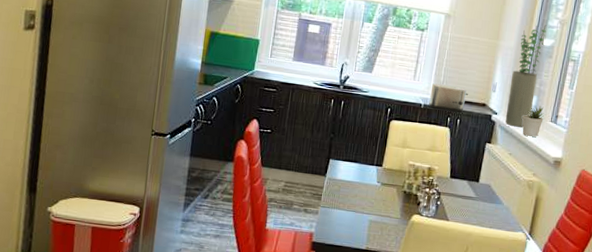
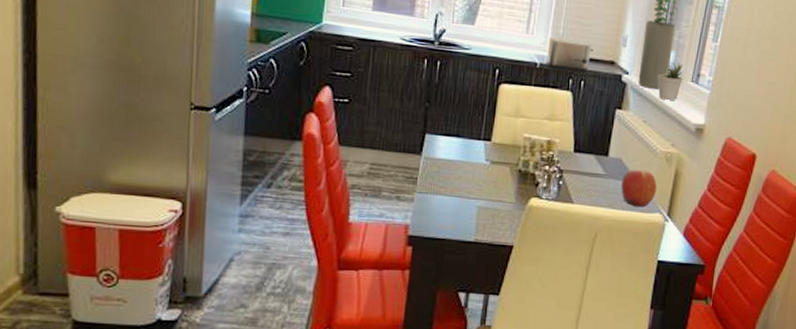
fruit: none [489,194,521,226] -> present [621,170,657,207]

